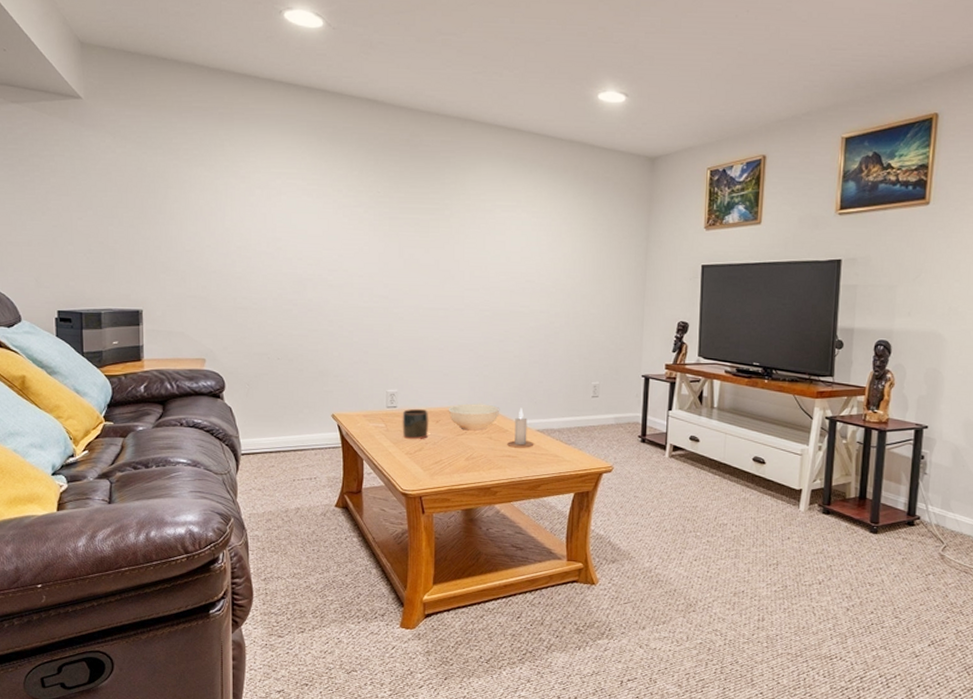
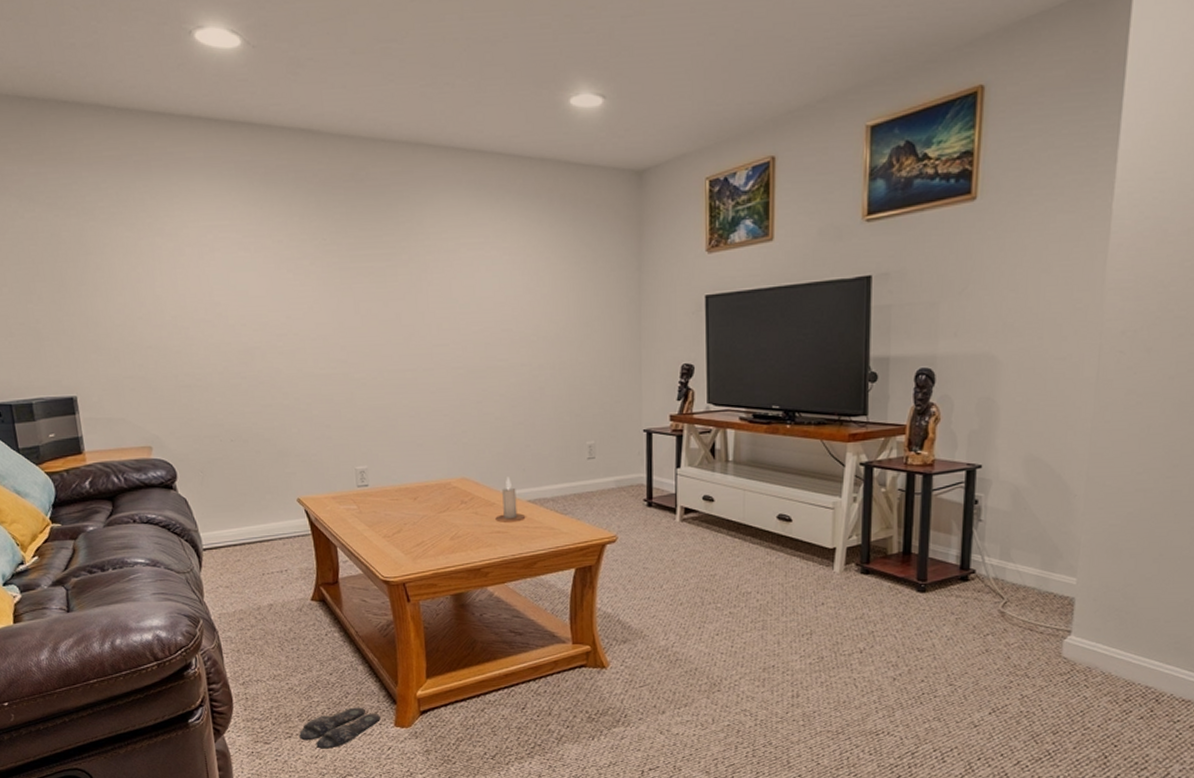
slippers: none [312,607,388,645] -> present [299,707,381,749]
mug: present [402,408,429,440] -> none [375,485,407,521]
bowl: present [448,403,500,431] -> none [426,475,485,507]

